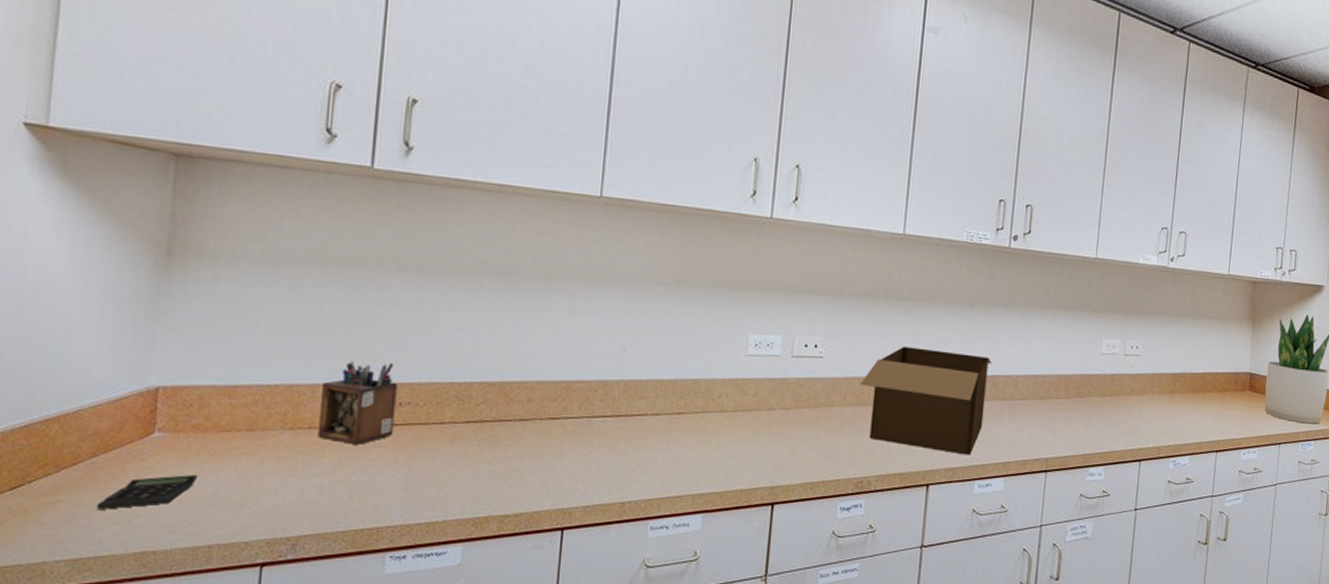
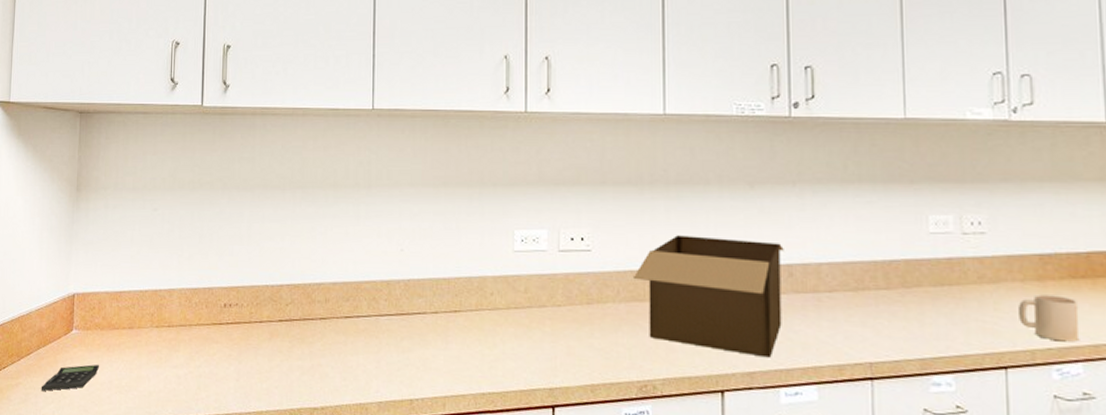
desk organizer: present [317,361,398,445] -> none [174,269,228,341]
mug: none [1153,404,1193,441] -> present [1019,294,1080,342]

